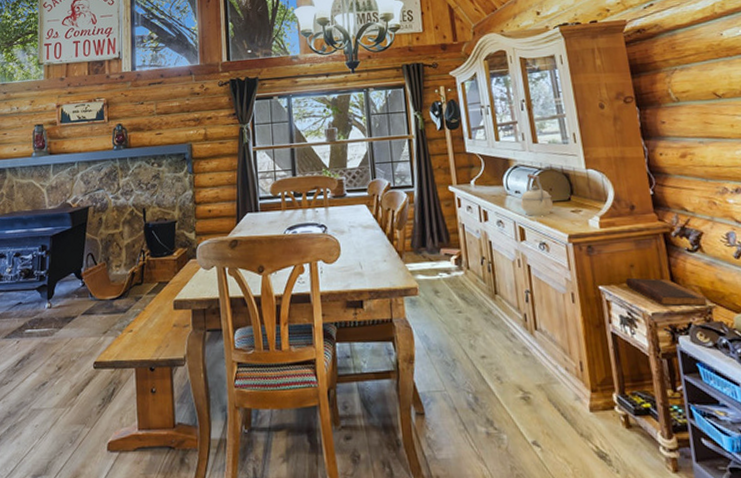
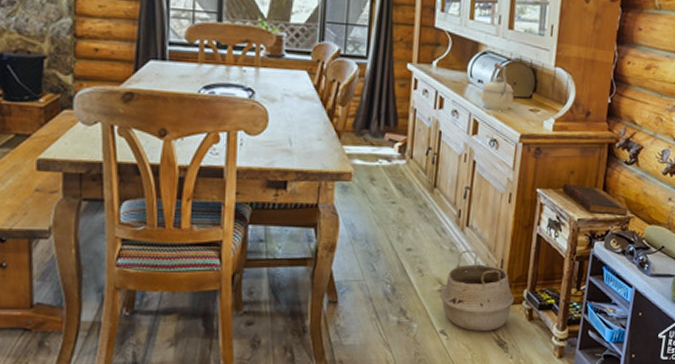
woven basket: none [524,353,605,441] -> present [440,250,514,331]

